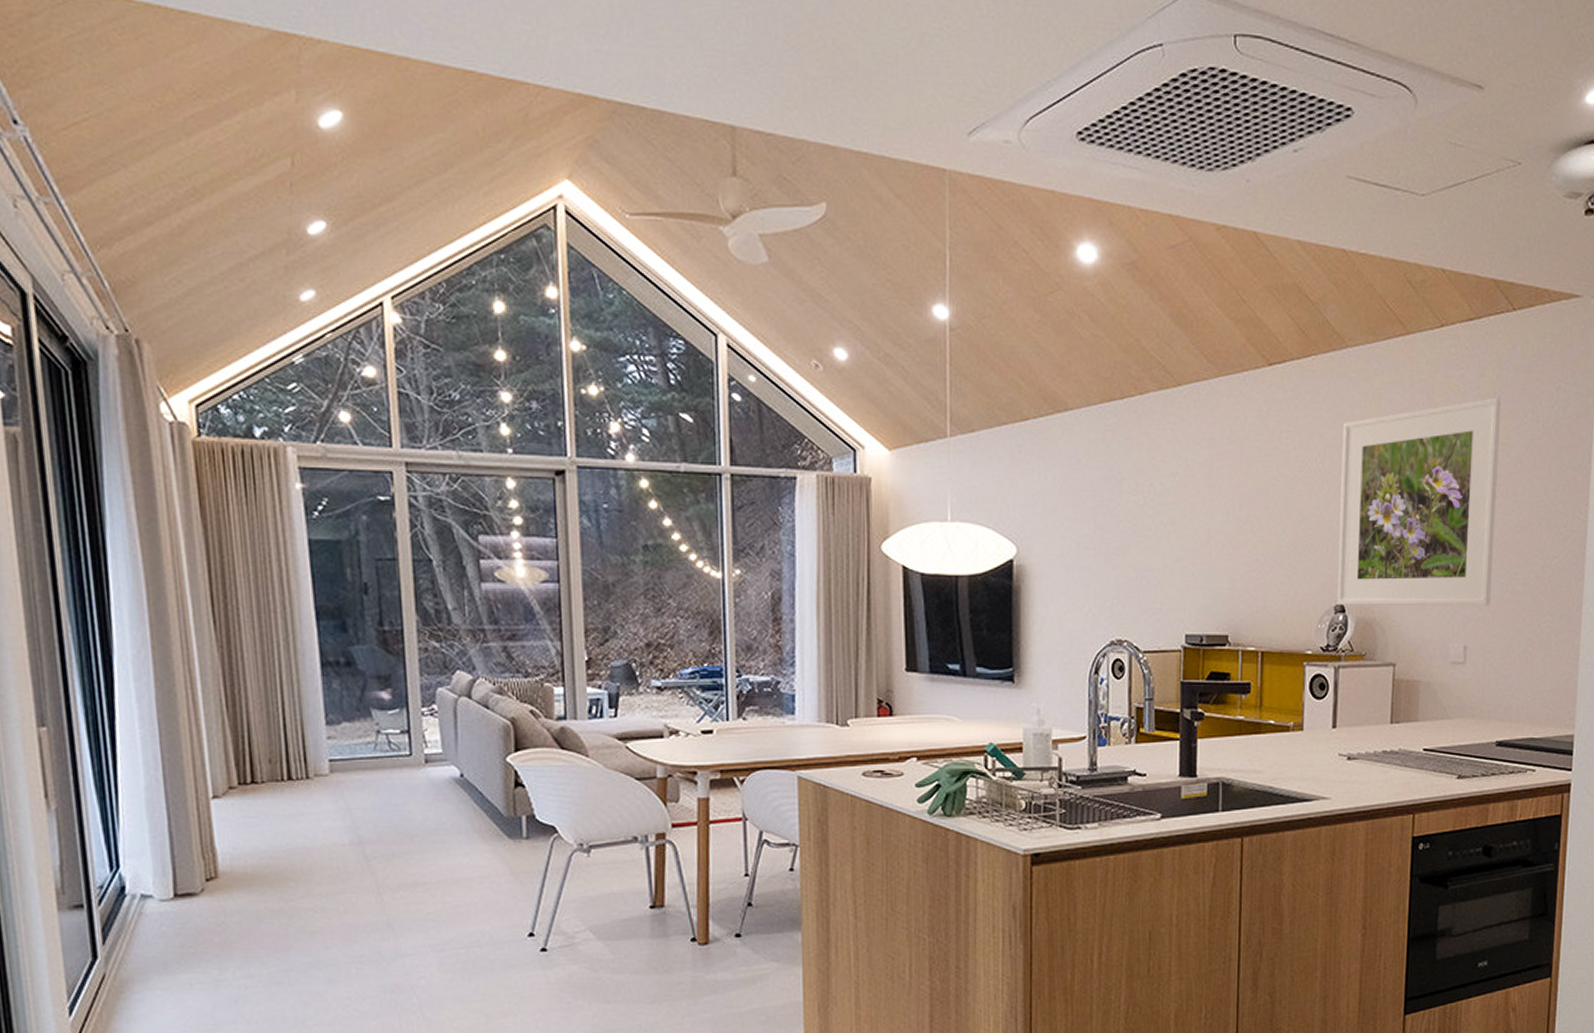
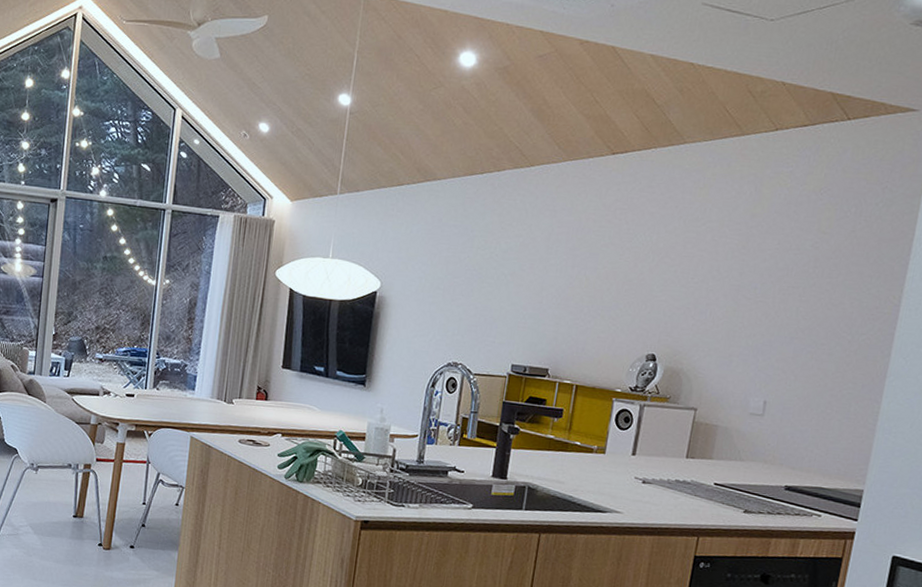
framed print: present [1336,397,1501,606] -> none [648,192,826,370]

